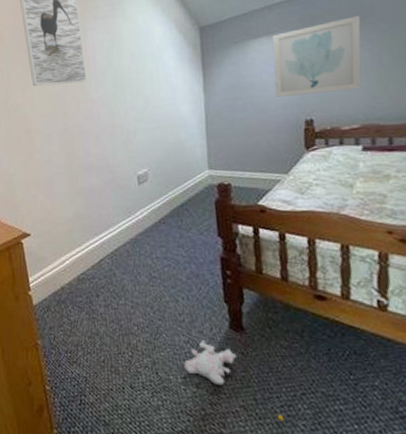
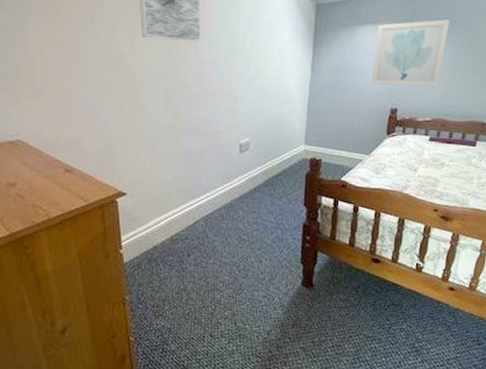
plush toy: present [183,339,285,422] -> none [258,294,333,358]

